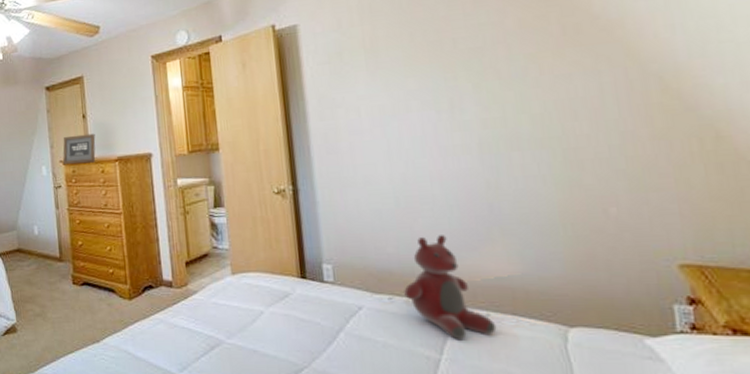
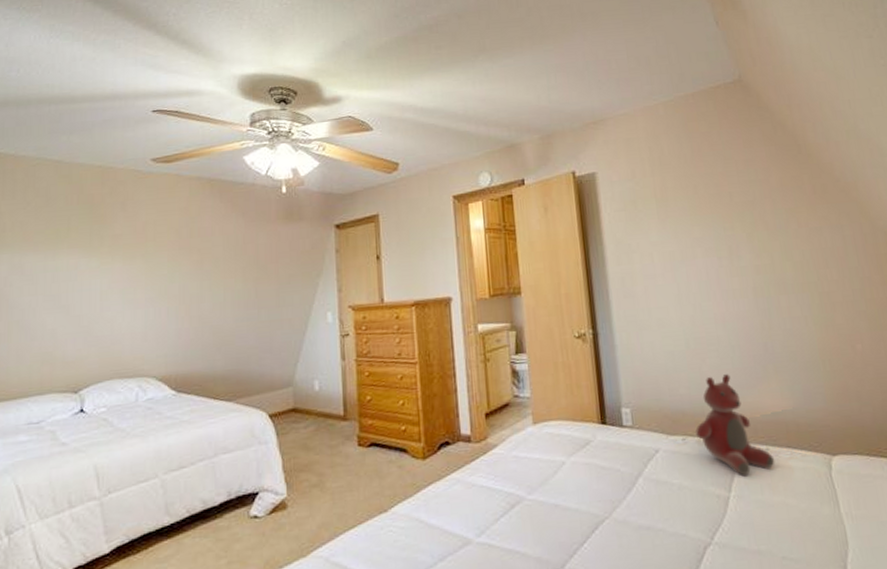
picture frame: present [63,133,96,165] -> none [352,276,390,311]

